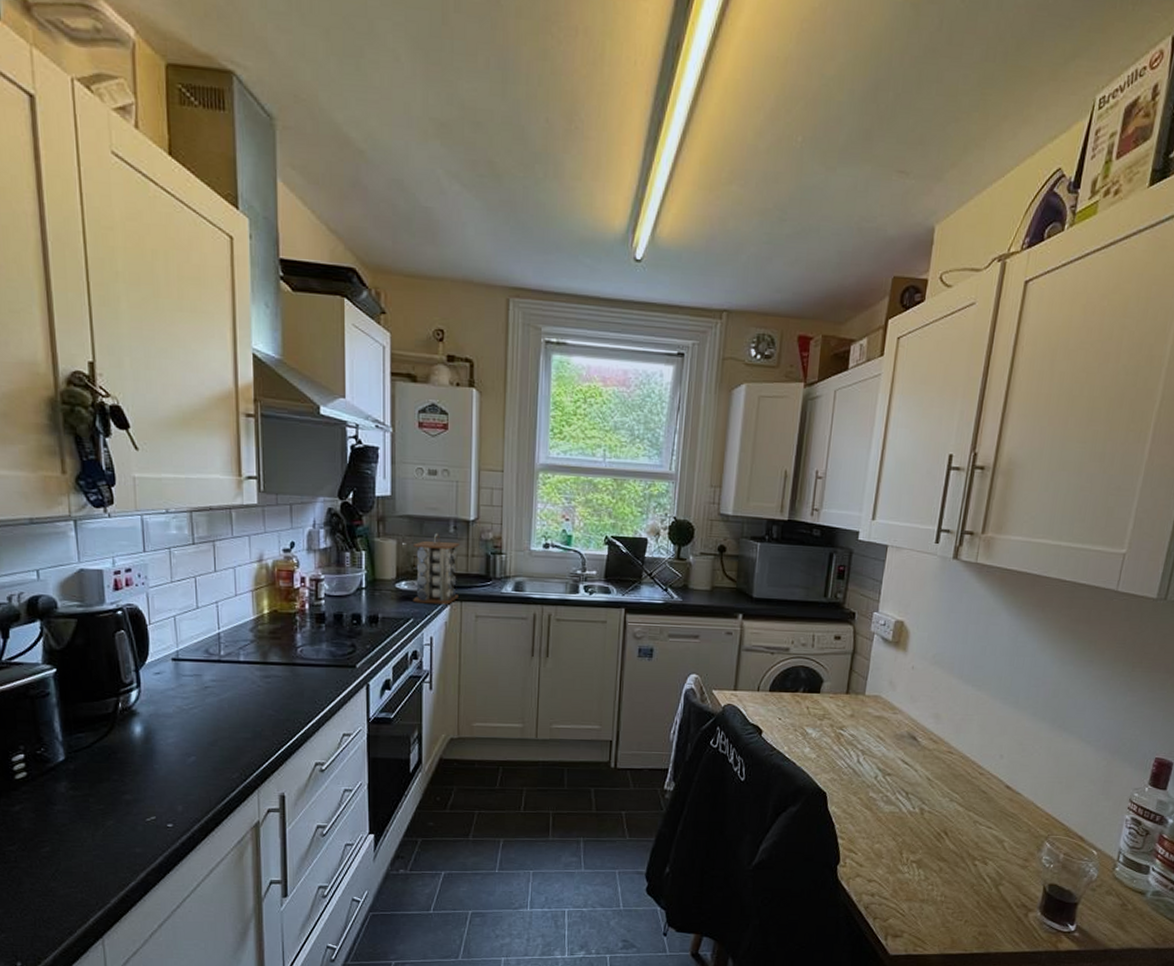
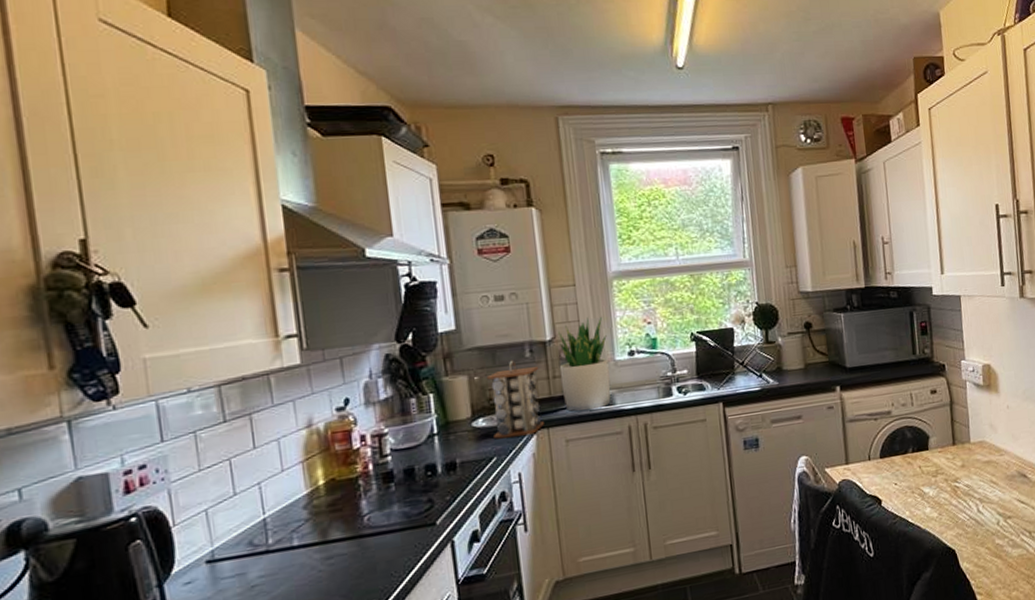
planter: none [478,505,526,593] -> present [558,316,611,412]

